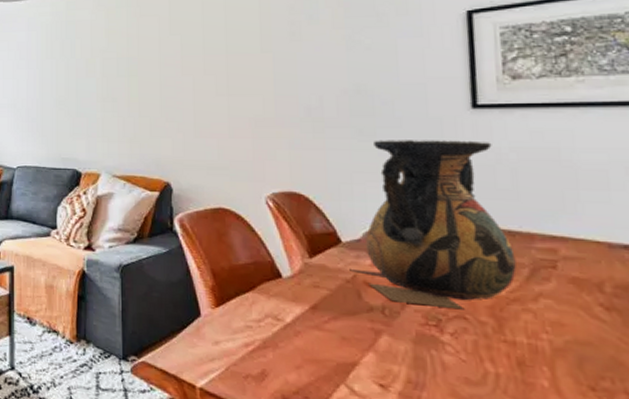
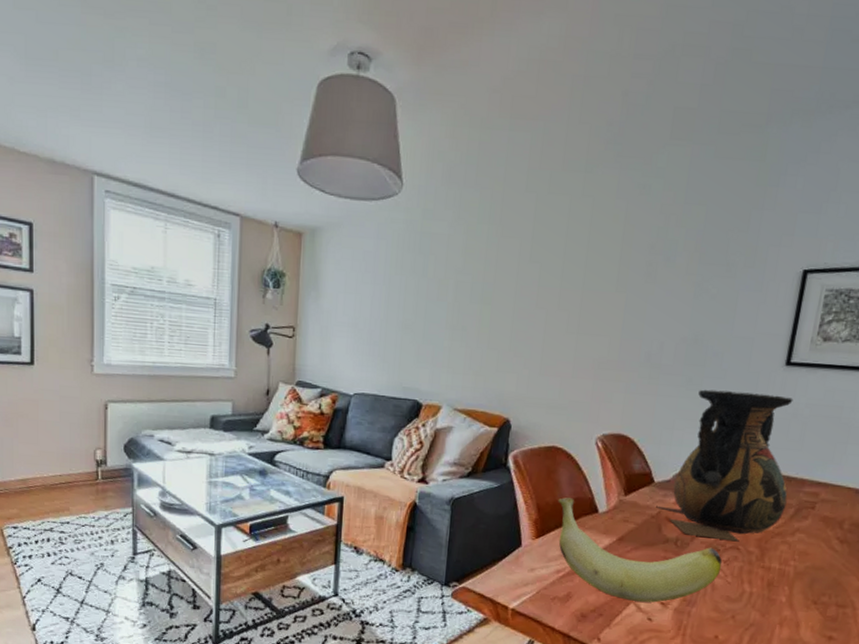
banana: none [234,262,449,384] -> present [558,497,723,603]

